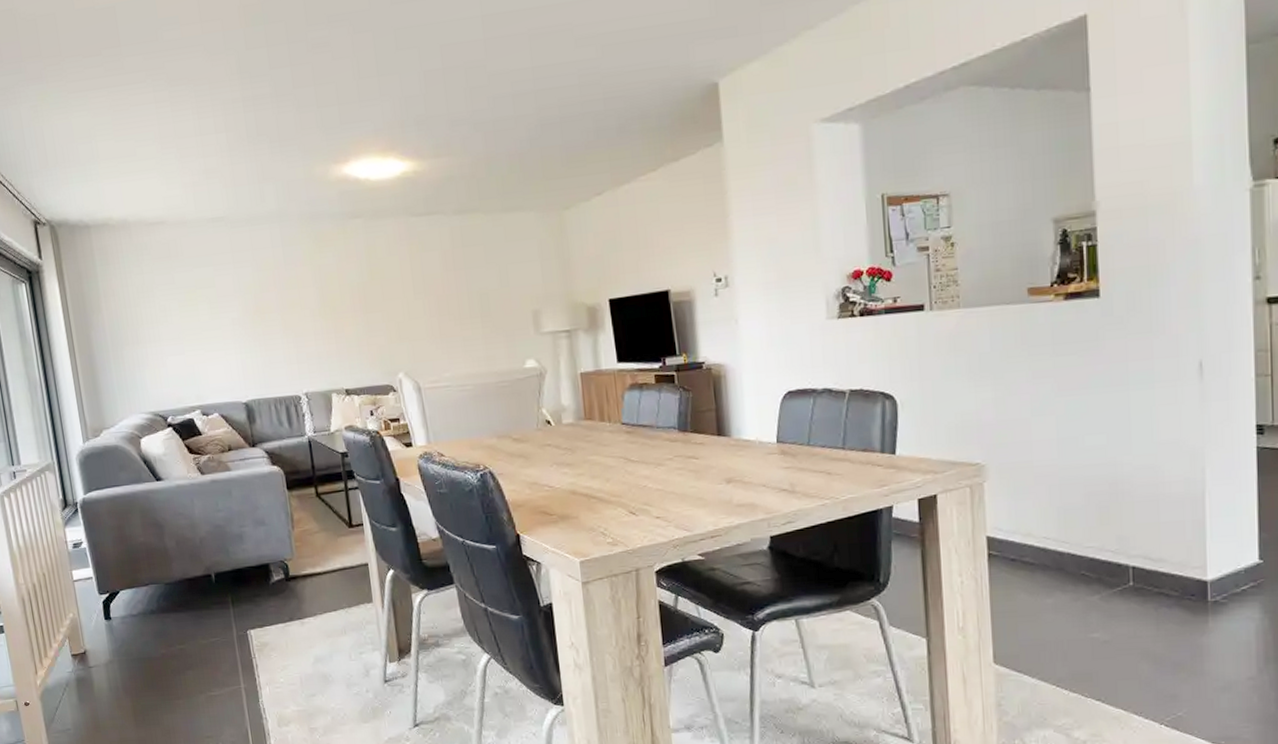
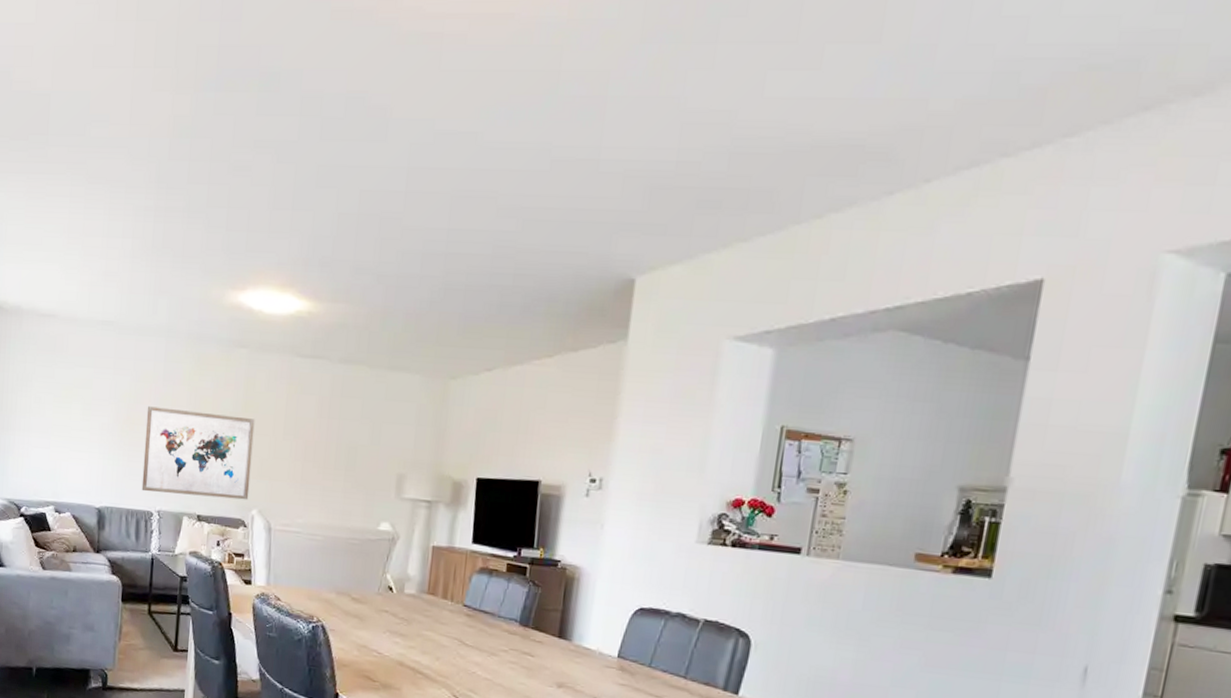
wall art: none [274,285,393,377] -> present [141,406,255,500]

